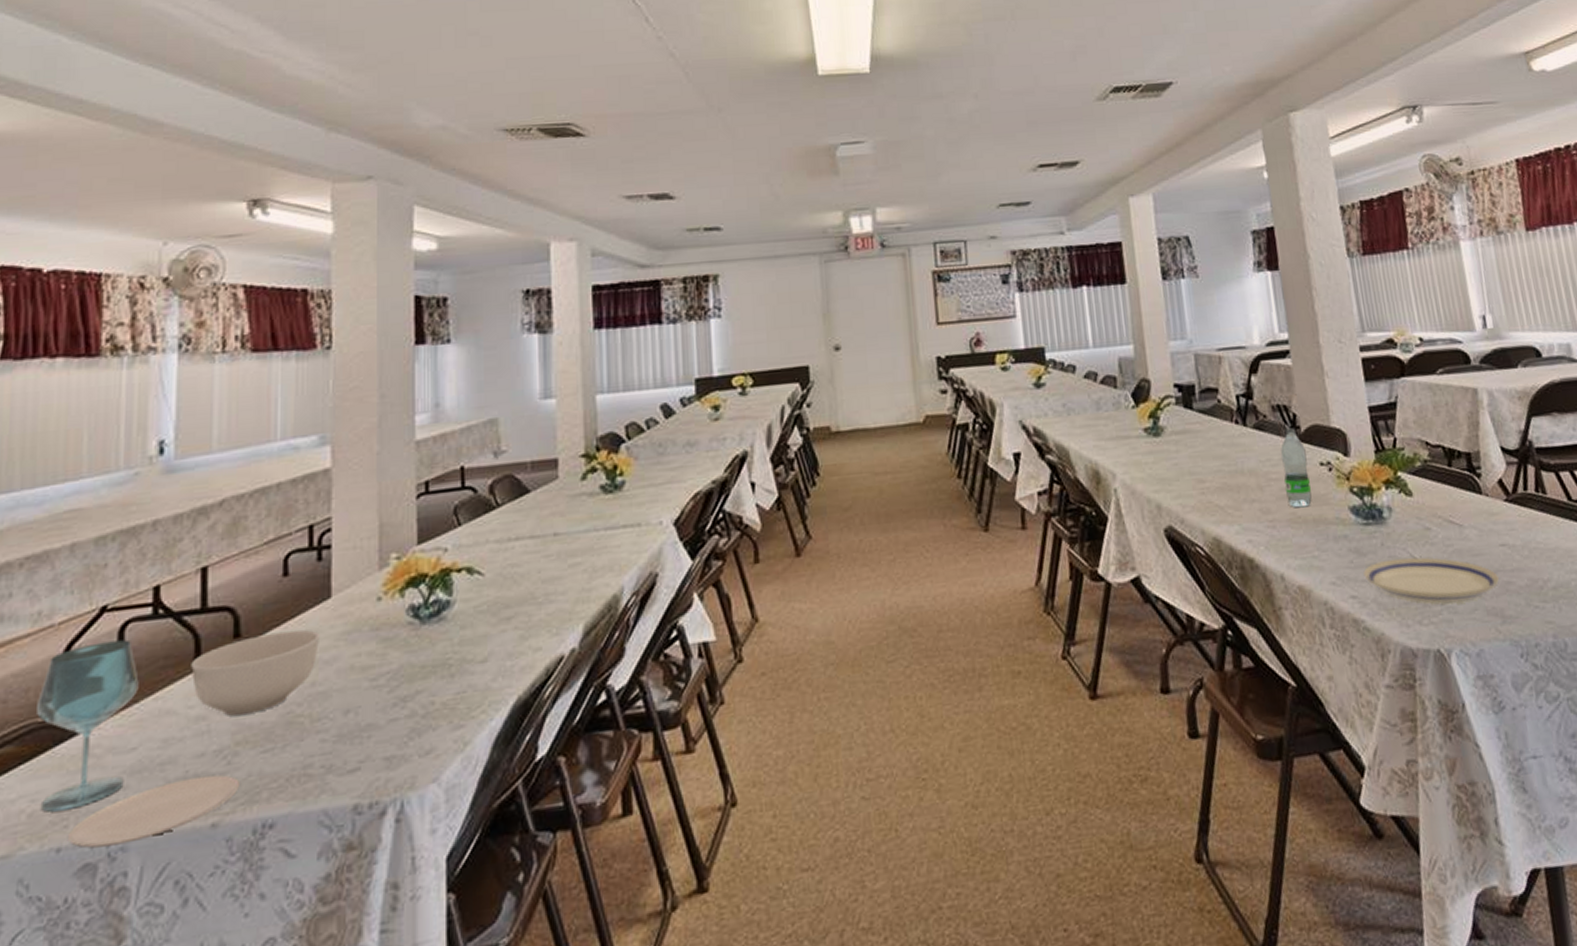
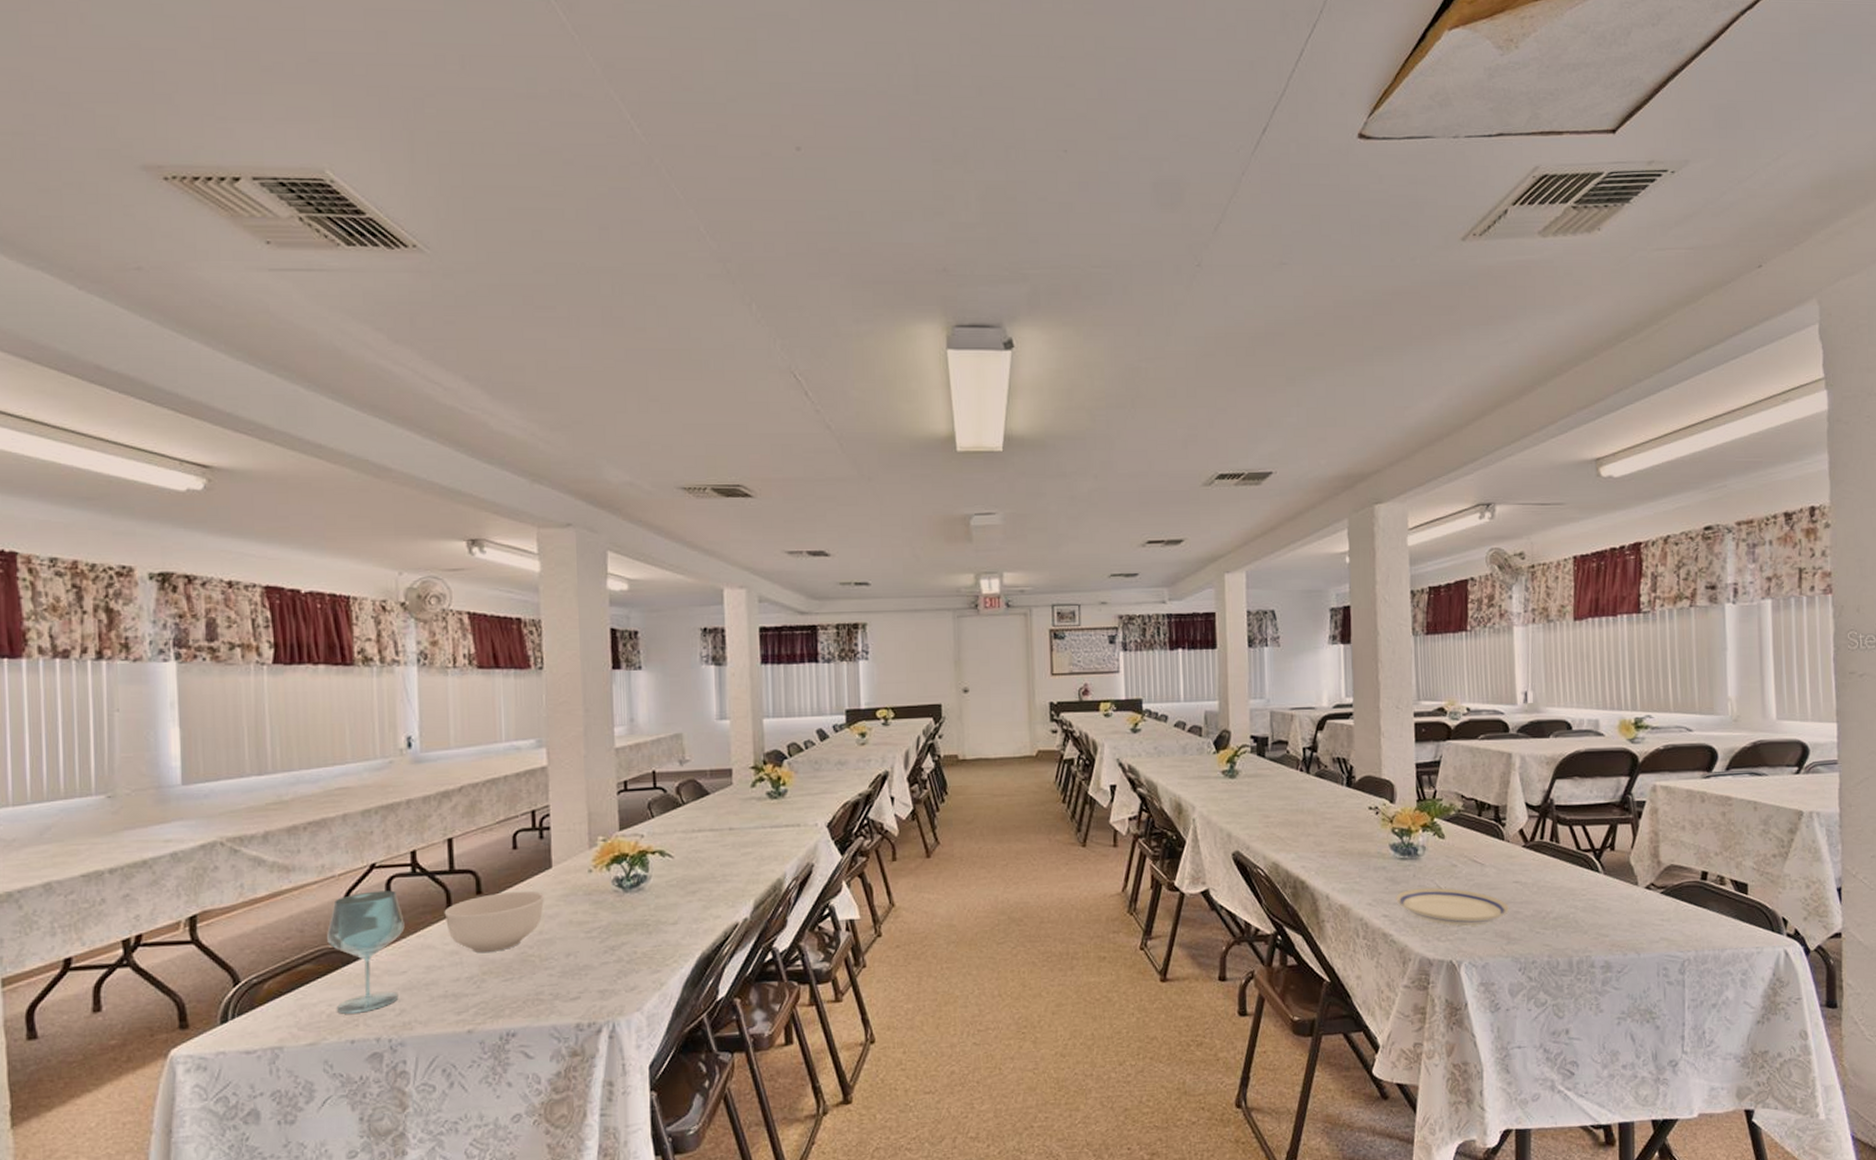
plate: present [67,774,239,849] -> none [358,995,487,1042]
bottle: present [1281,428,1312,508] -> none [1336,777,1359,843]

